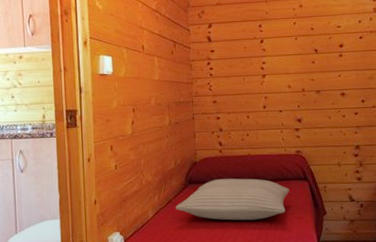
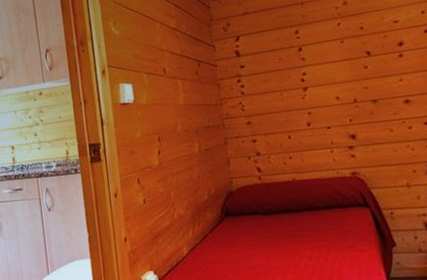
pillow: present [176,178,290,221] -> none [213,207,347,256]

